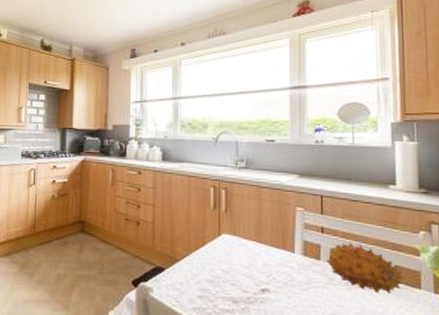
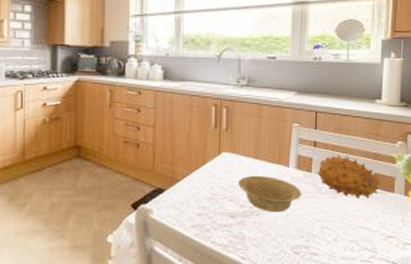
bowl: none [240,259,311,302] -> present [238,175,302,213]

